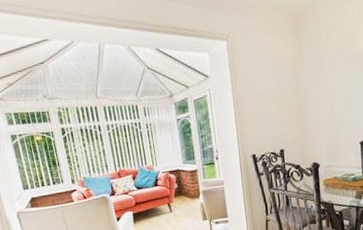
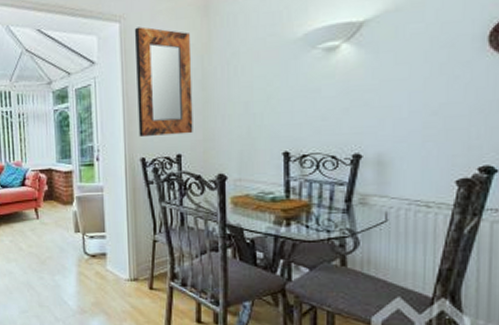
home mirror: none [239,44,292,138] -> present [134,27,193,138]

